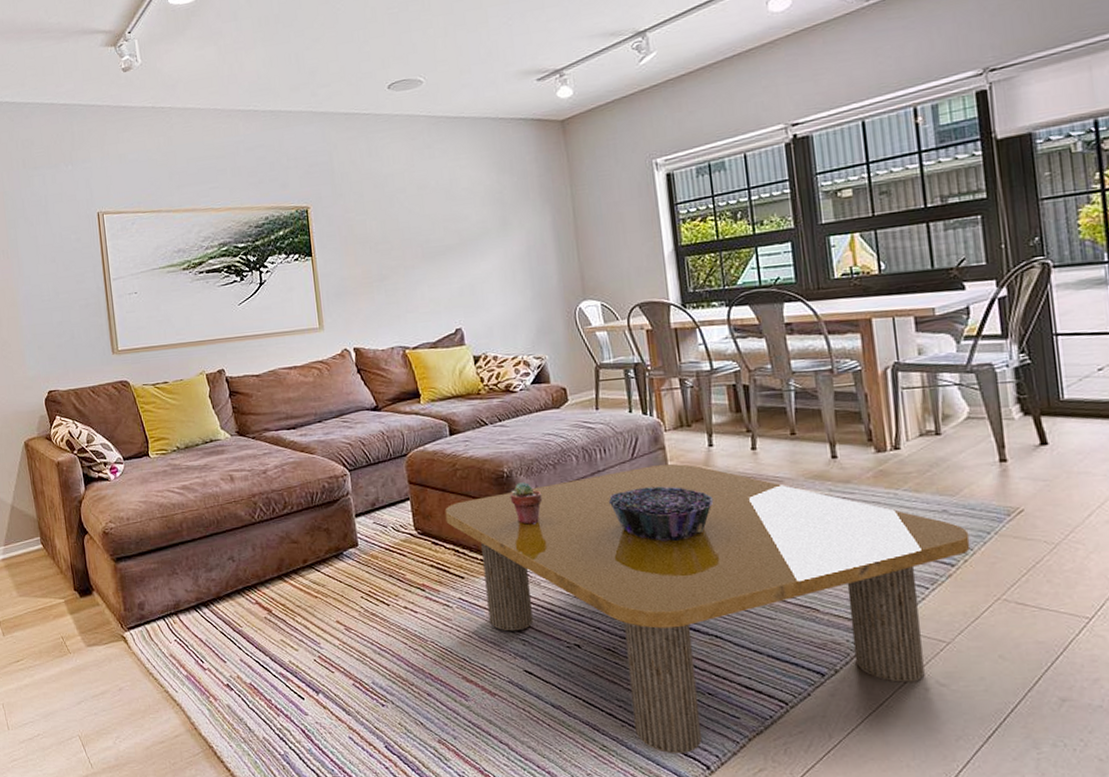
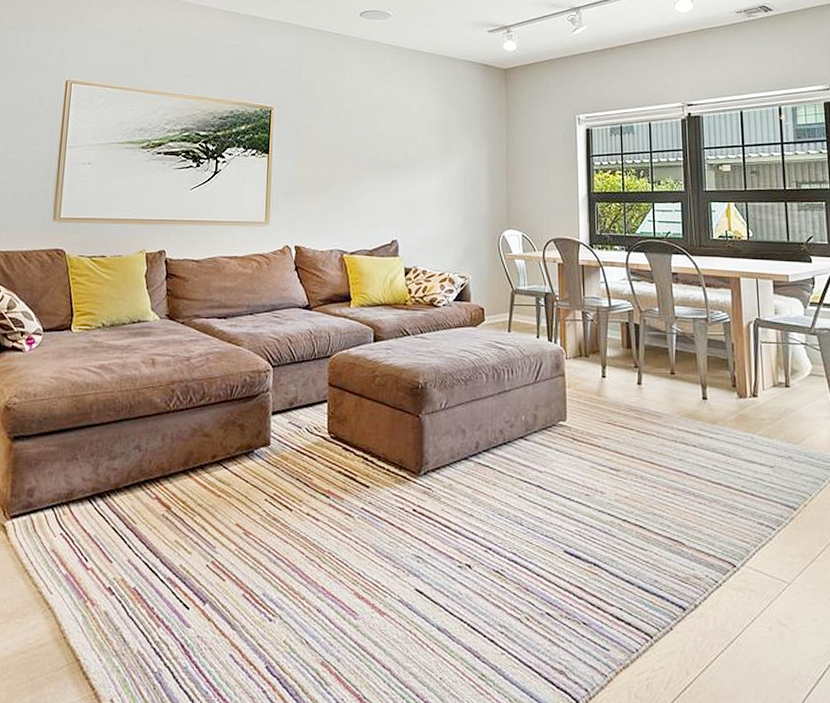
coffee table: present [445,464,971,754] -> none [359,391,810,687]
potted succulent: present [510,482,543,525] -> none [422,395,452,438]
decorative bowl: present [608,486,714,541] -> none [511,411,602,466]

